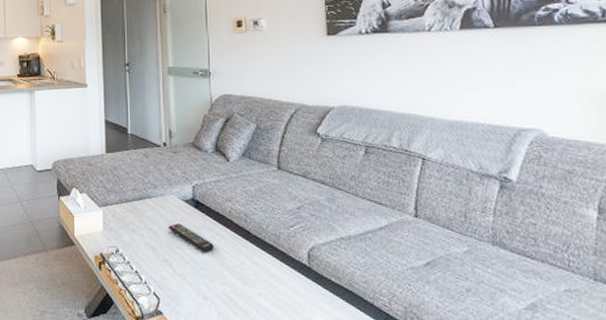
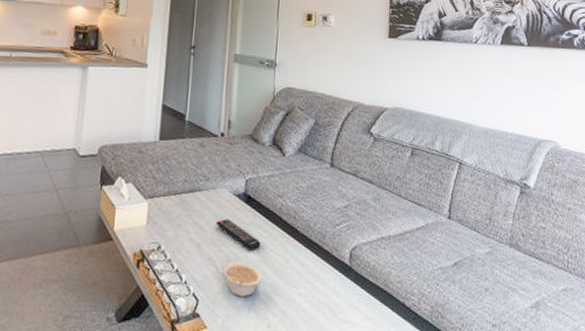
legume: none [180,262,219,296] -> present [223,260,262,297]

